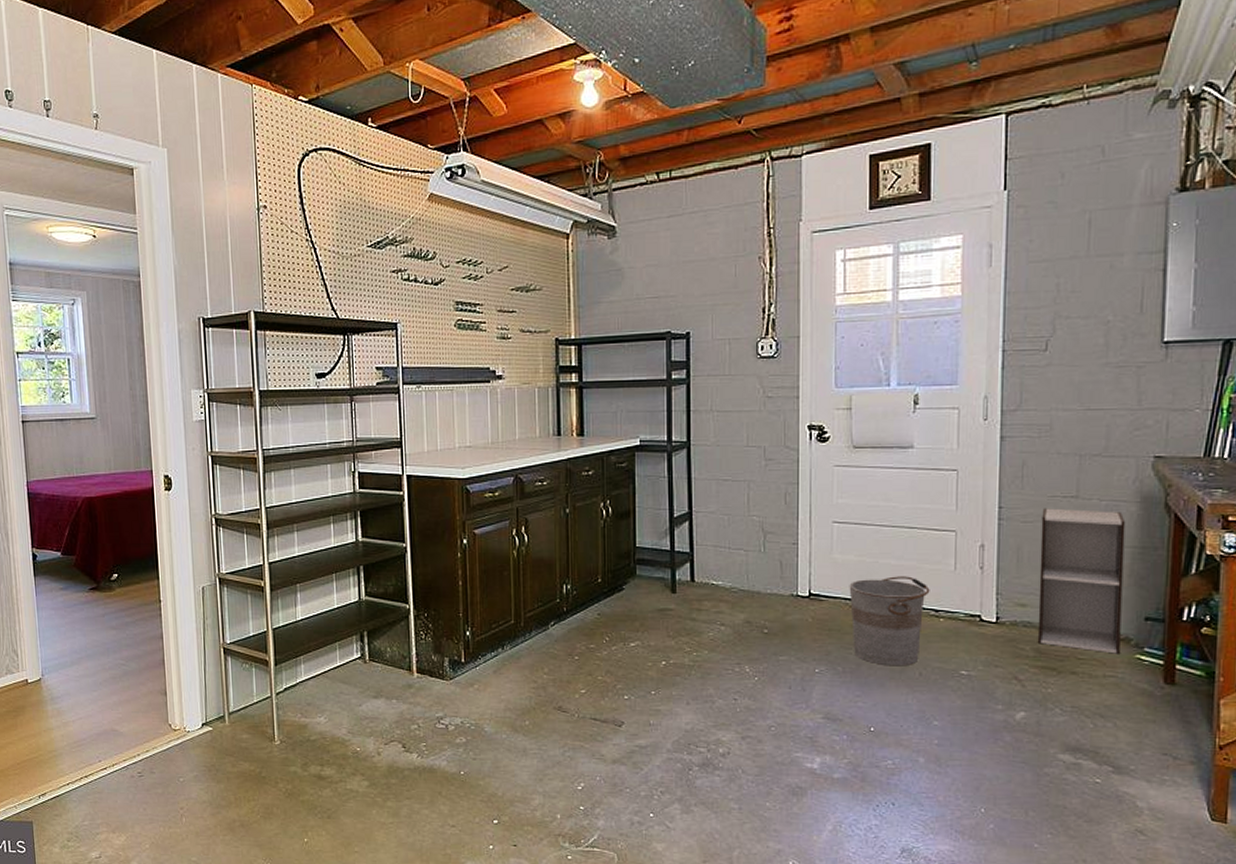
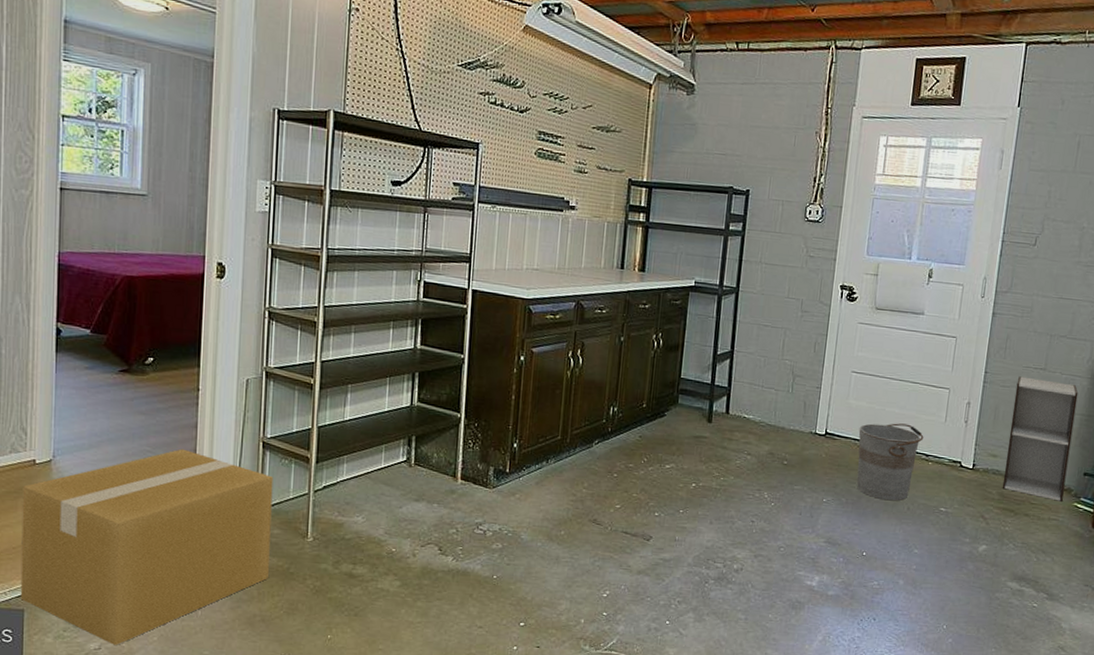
cardboard box: none [20,660,243,853] -> present [20,449,274,645]

